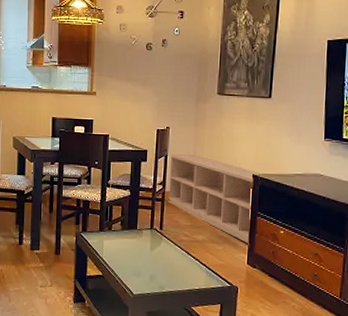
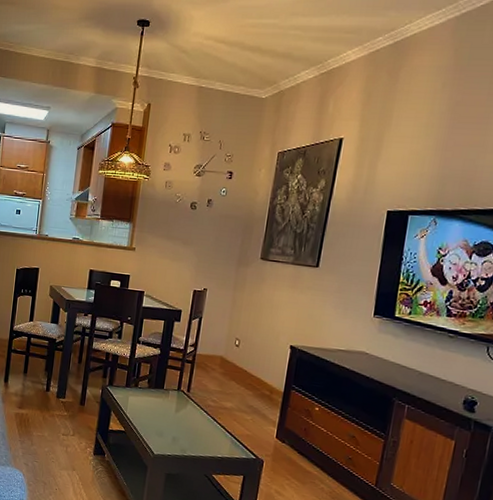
shelving unit: present [167,154,260,244] -> none [197,316,299,418]

